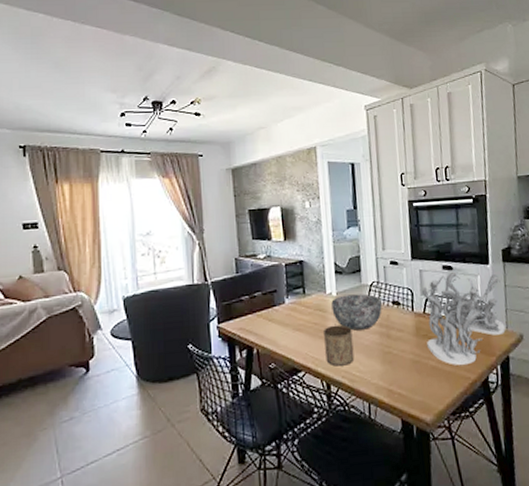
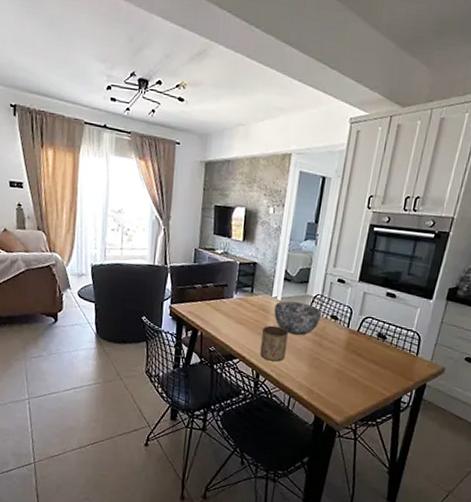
plant: present [421,271,506,365] -> none [353,299,440,383]

